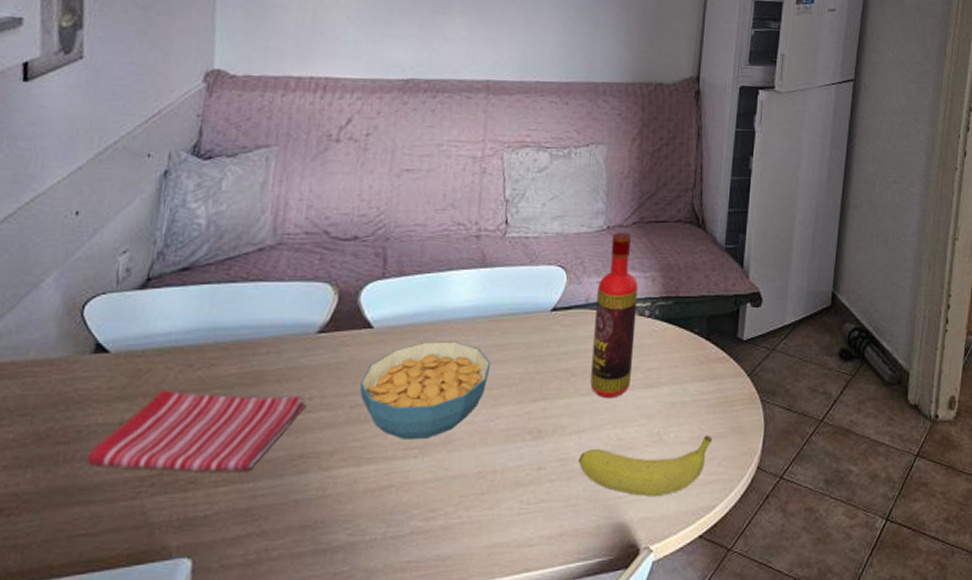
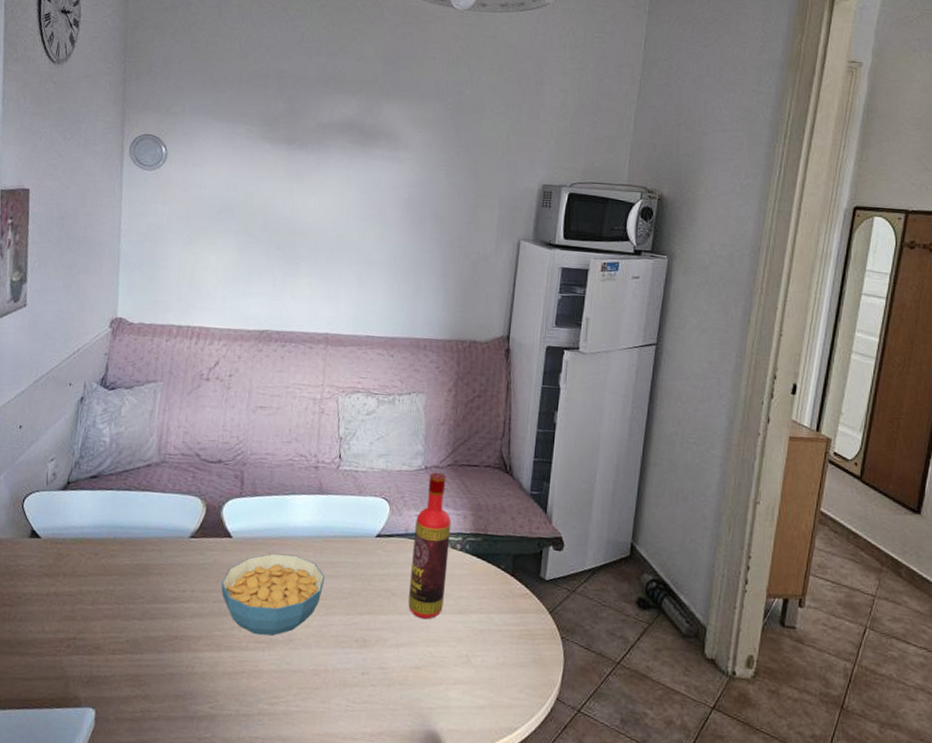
dish towel: present [86,390,306,472] -> none [23,572,180,644]
fruit: present [578,435,713,496] -> none [397,662,516,712]

